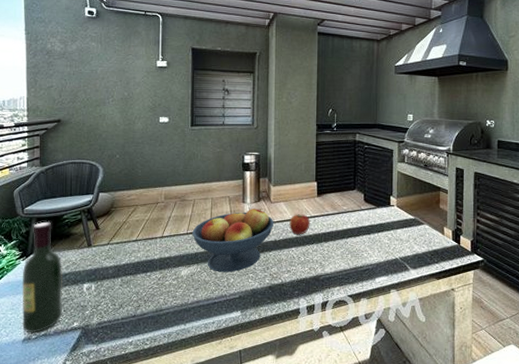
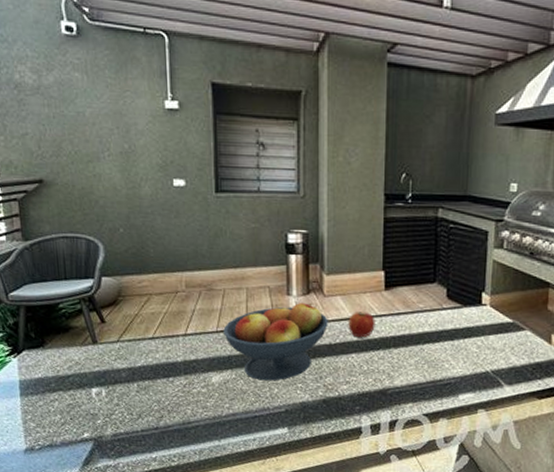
wine bottle: present [22,221,62,333] -> none [15,311,69,443]

